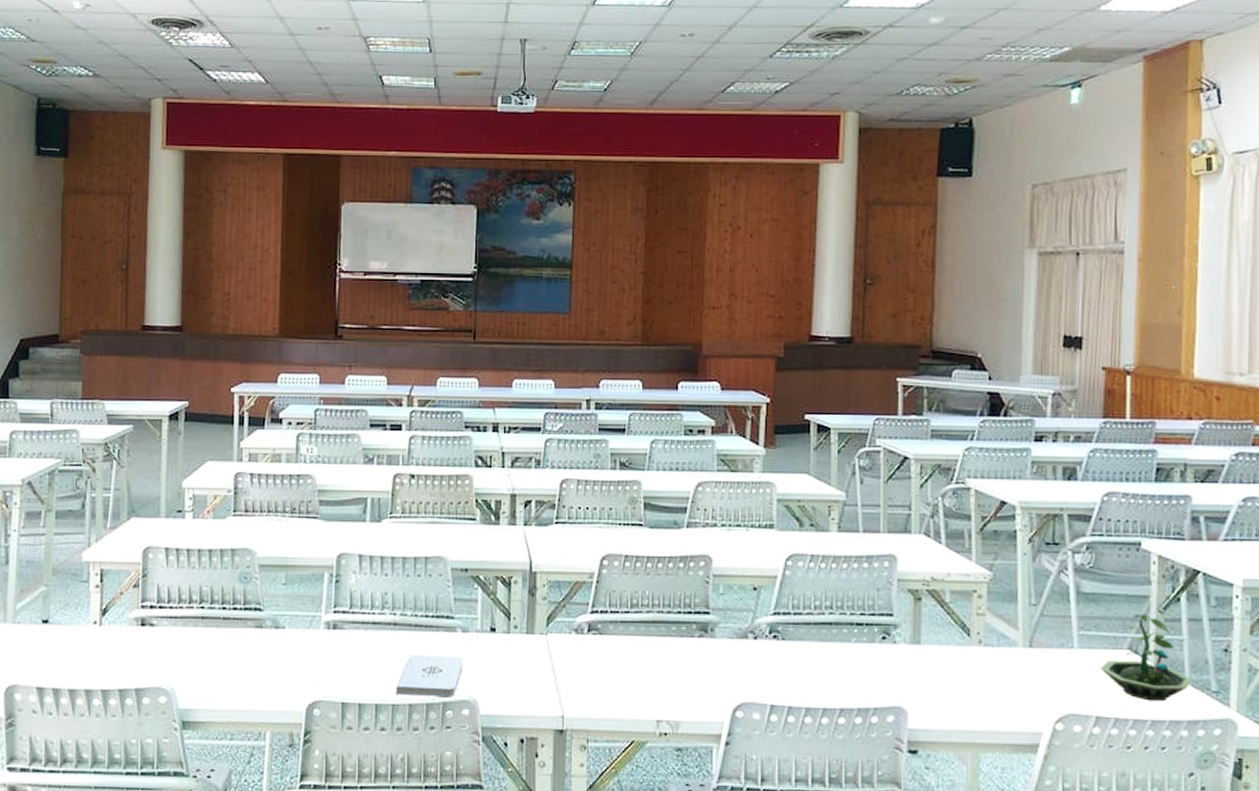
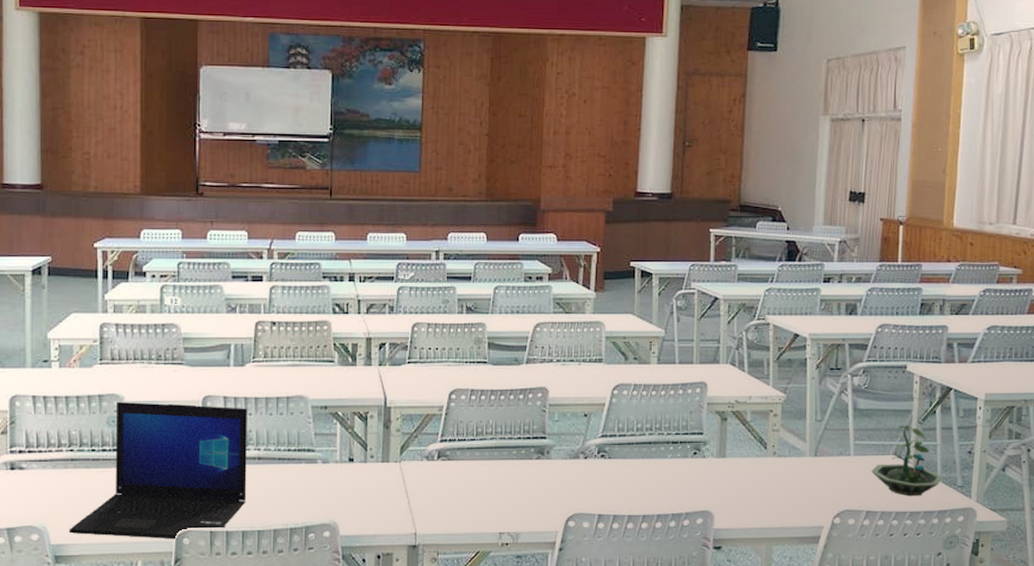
laptop: none [197,556,383,710] -> present [68,401,247,540]
notepad: present [396,654,463,696] -> none [262,484,324,522]

